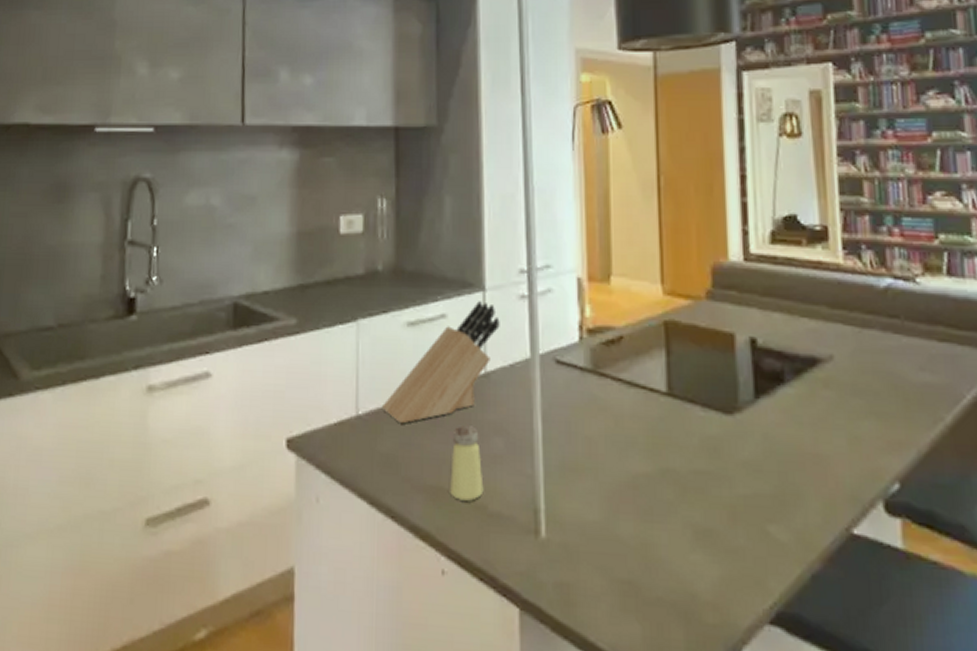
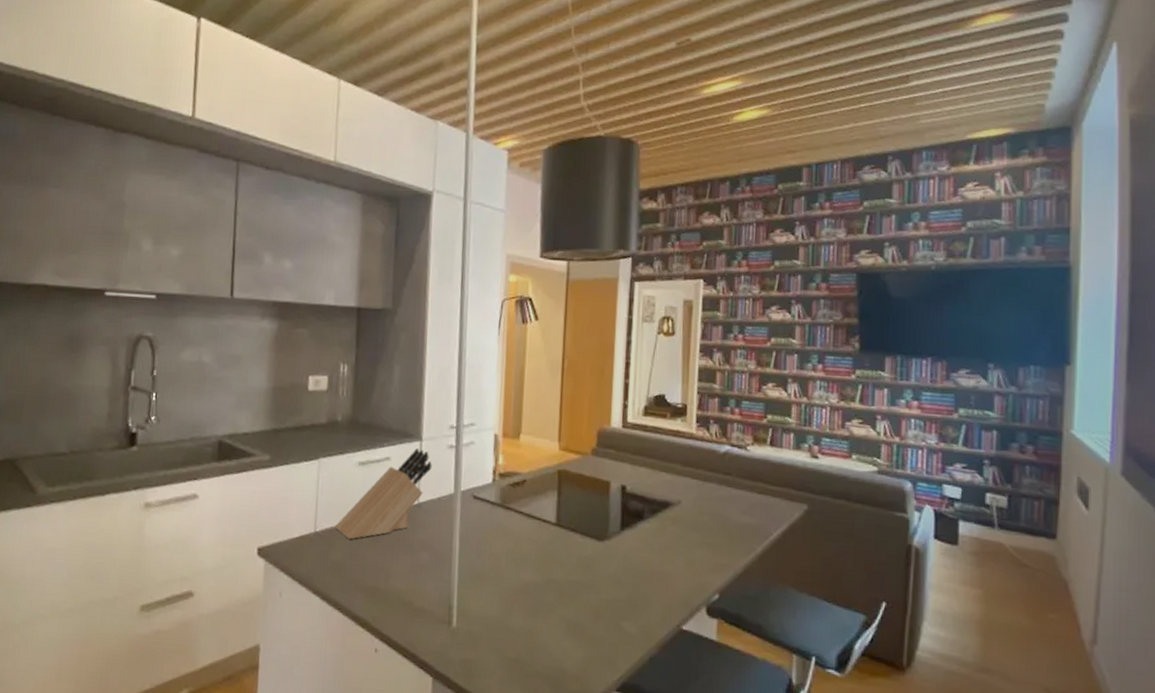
saltshaker: present [450,425,484,502] -> none [385,542,411,600]

